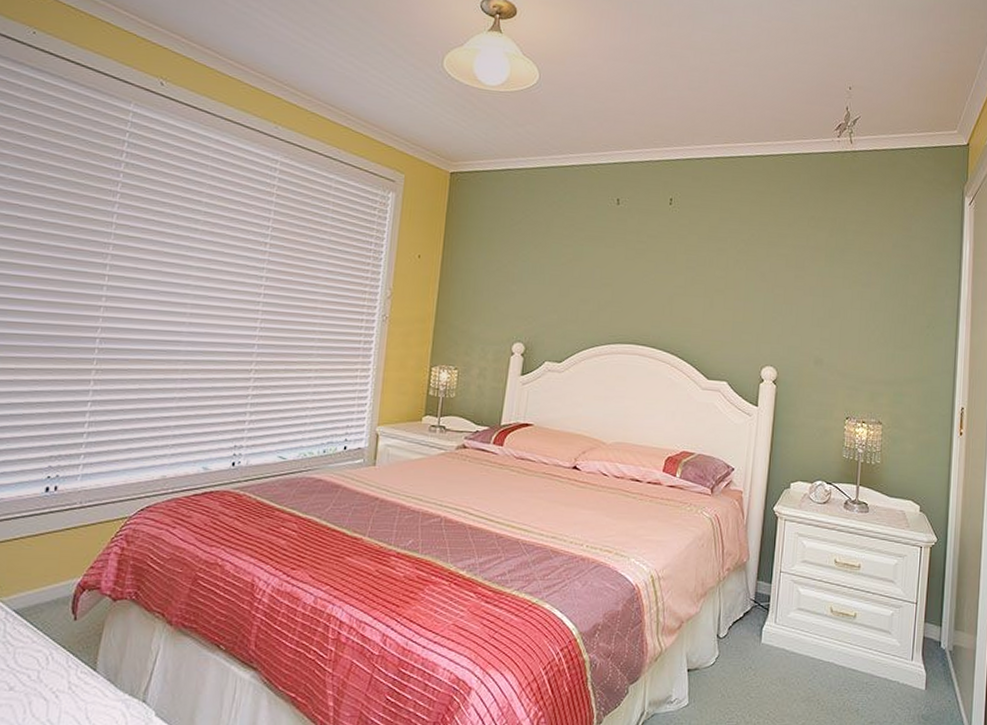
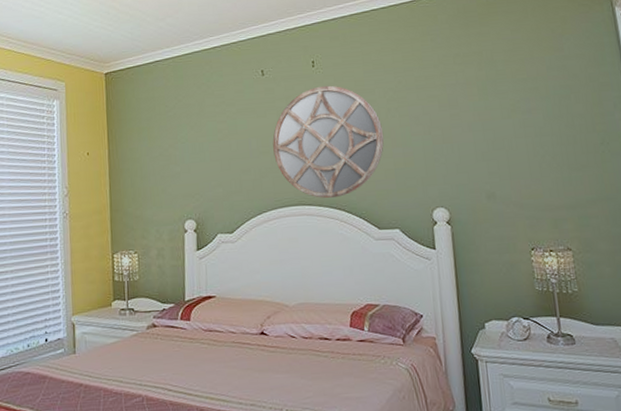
mirror: none [616,225,729,341] -> present [272,85,384,198]

